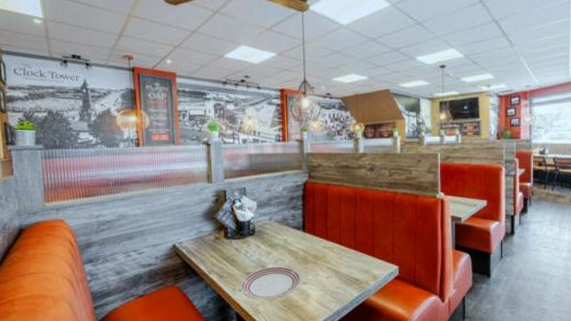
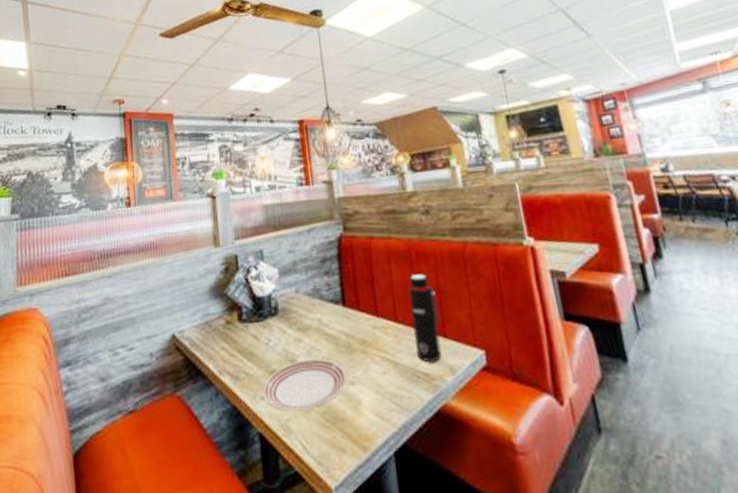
water bottle: none [351,213,372,272] -> present [408,273,442,363]

